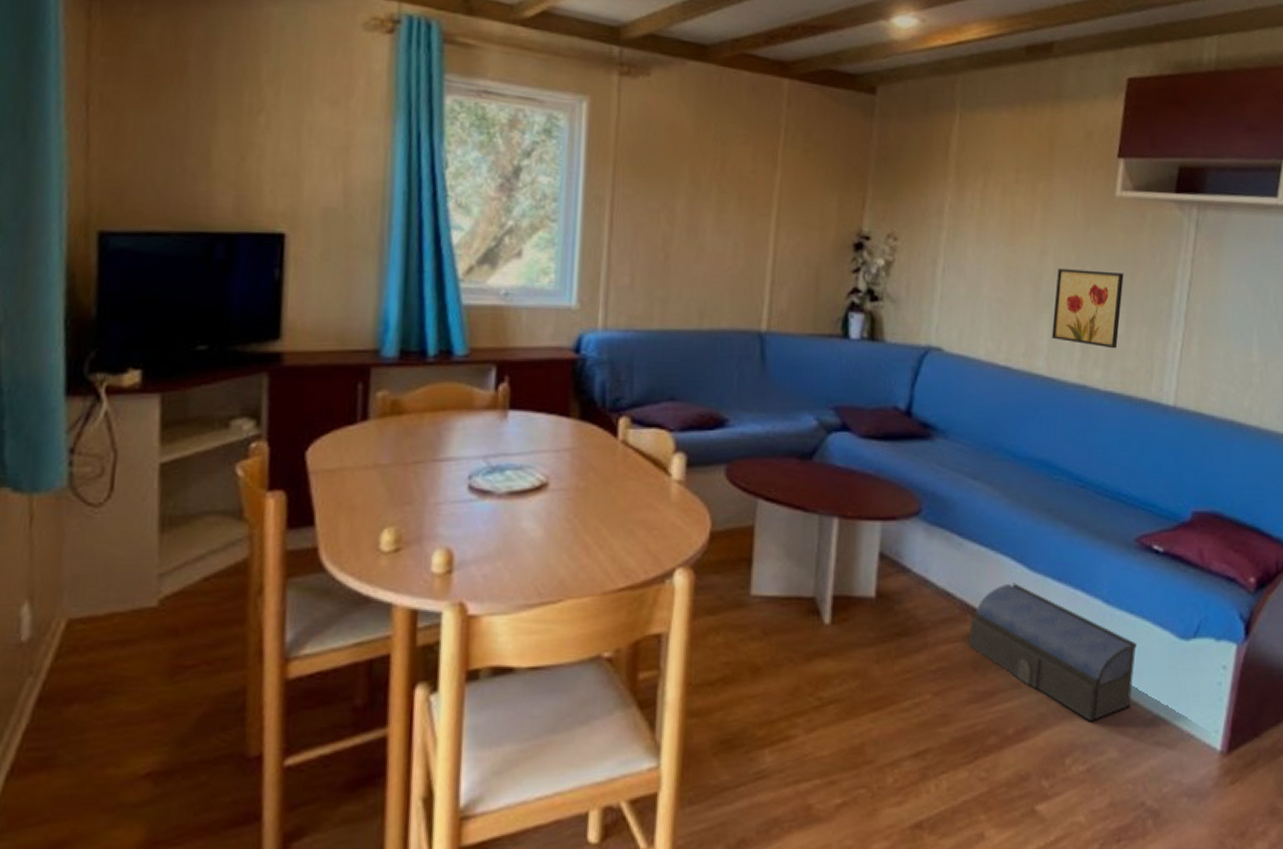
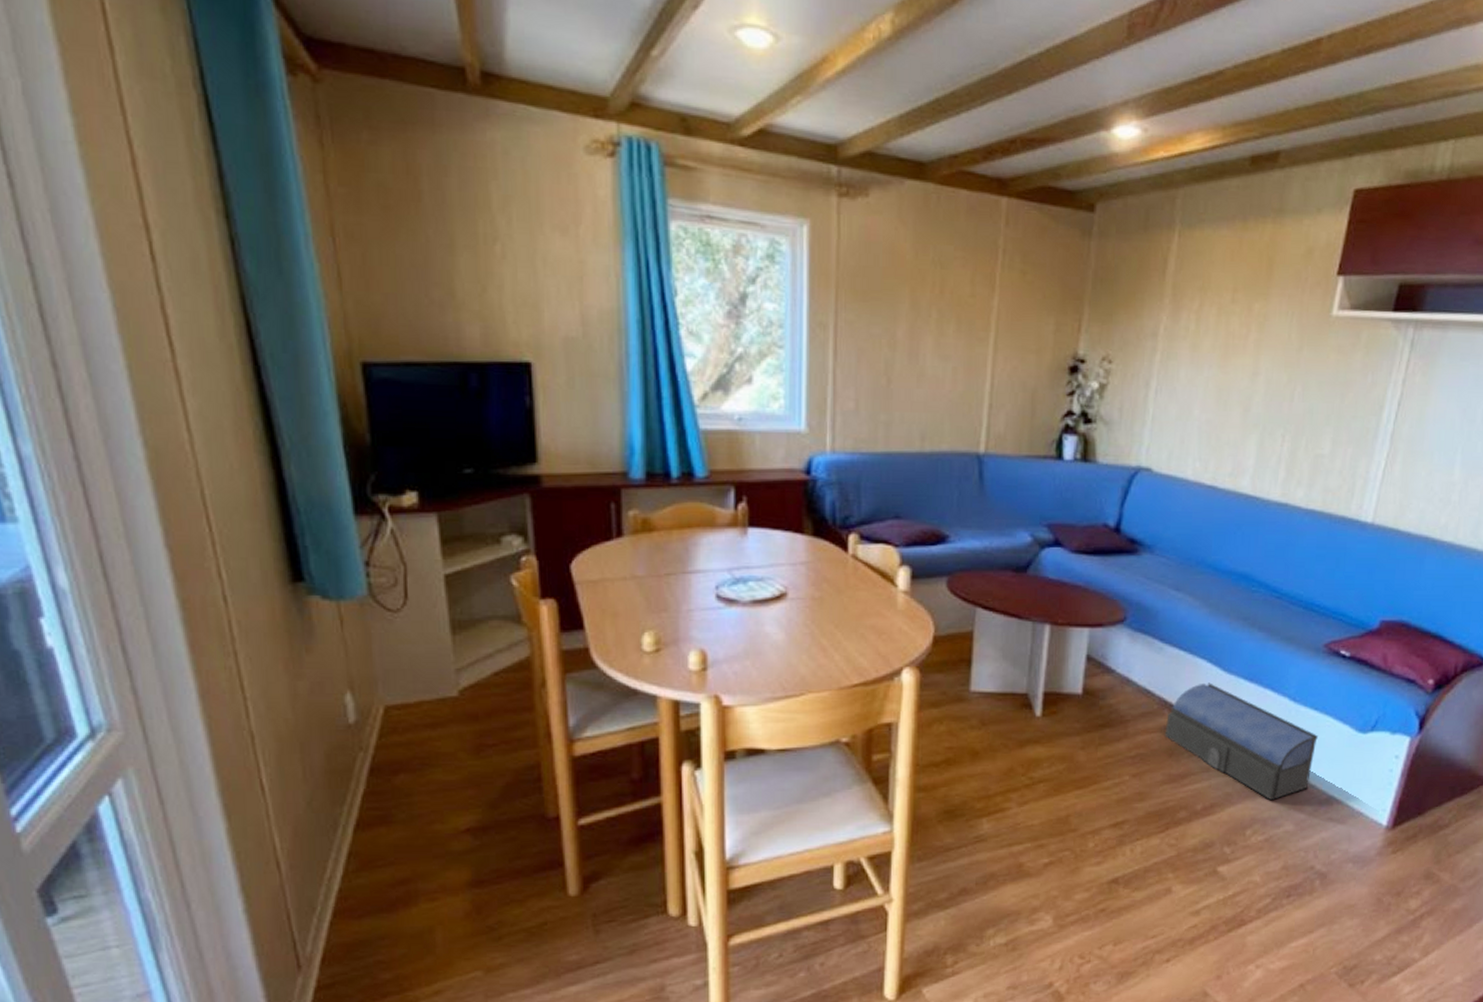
wall art: present [1052,269,1124,349] -> none [1259,390,1334,469]

